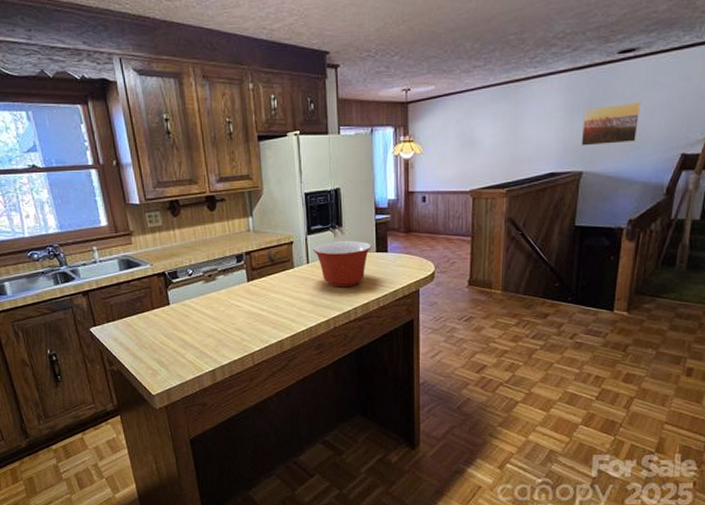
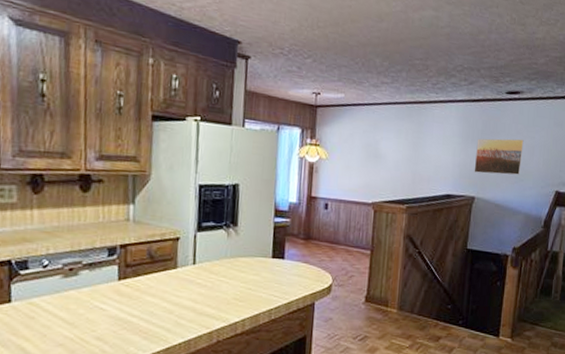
mixing bowl: present [312,241,372,288] -> none [201,242,268,295]

